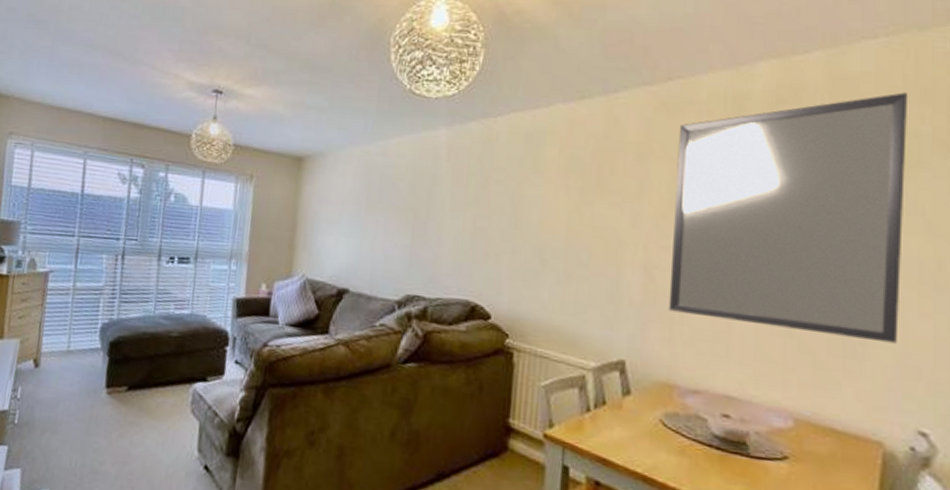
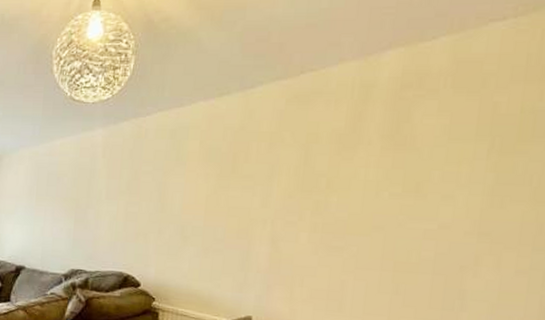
home mirror: present [668,92,909,344] -> none [291,71,530,297]

